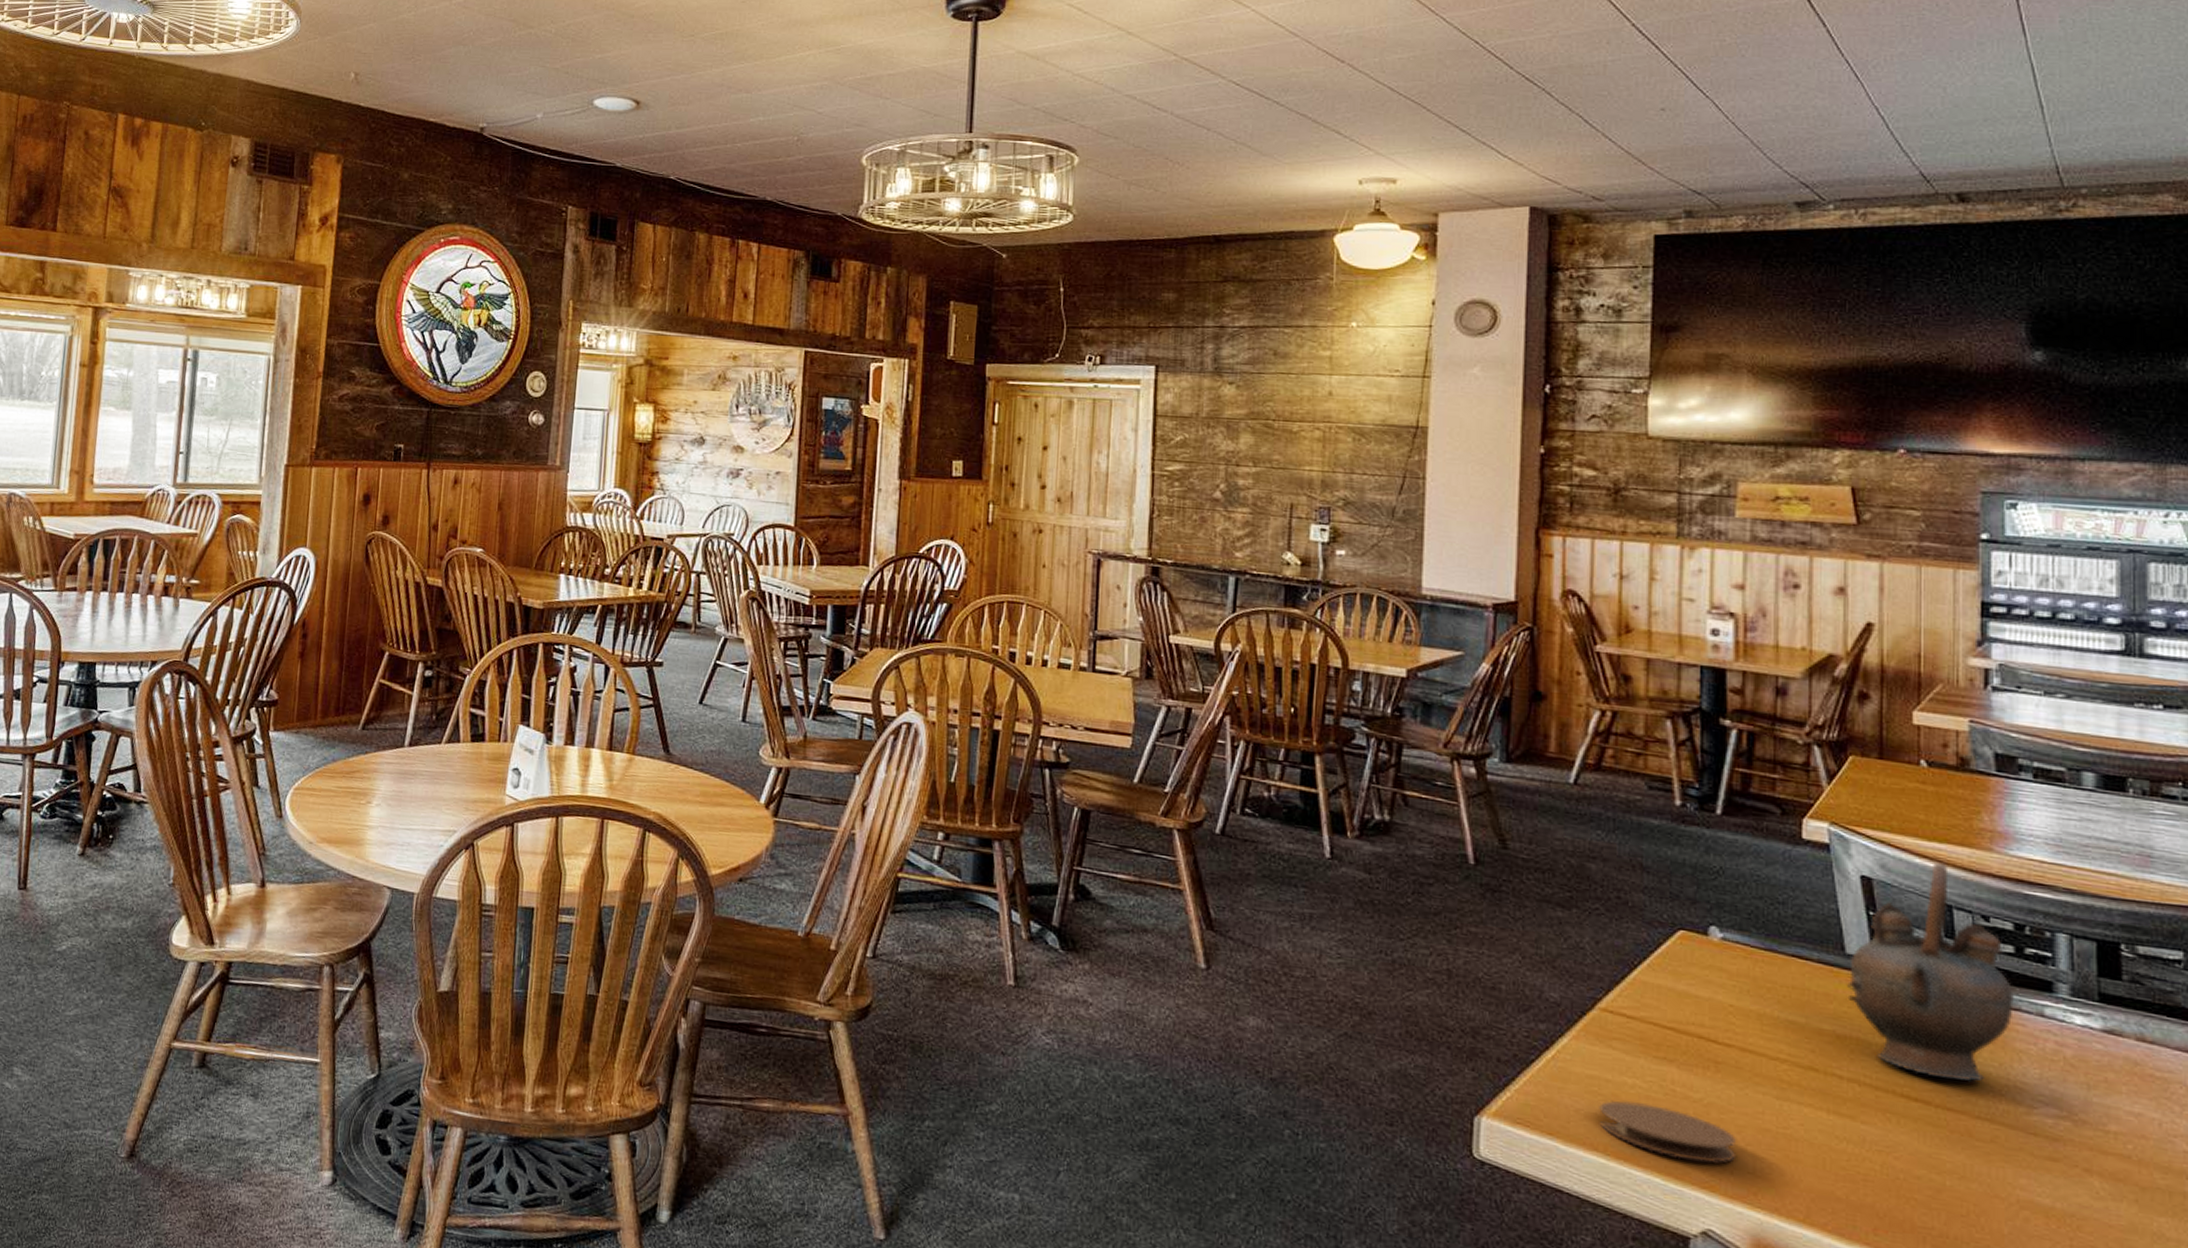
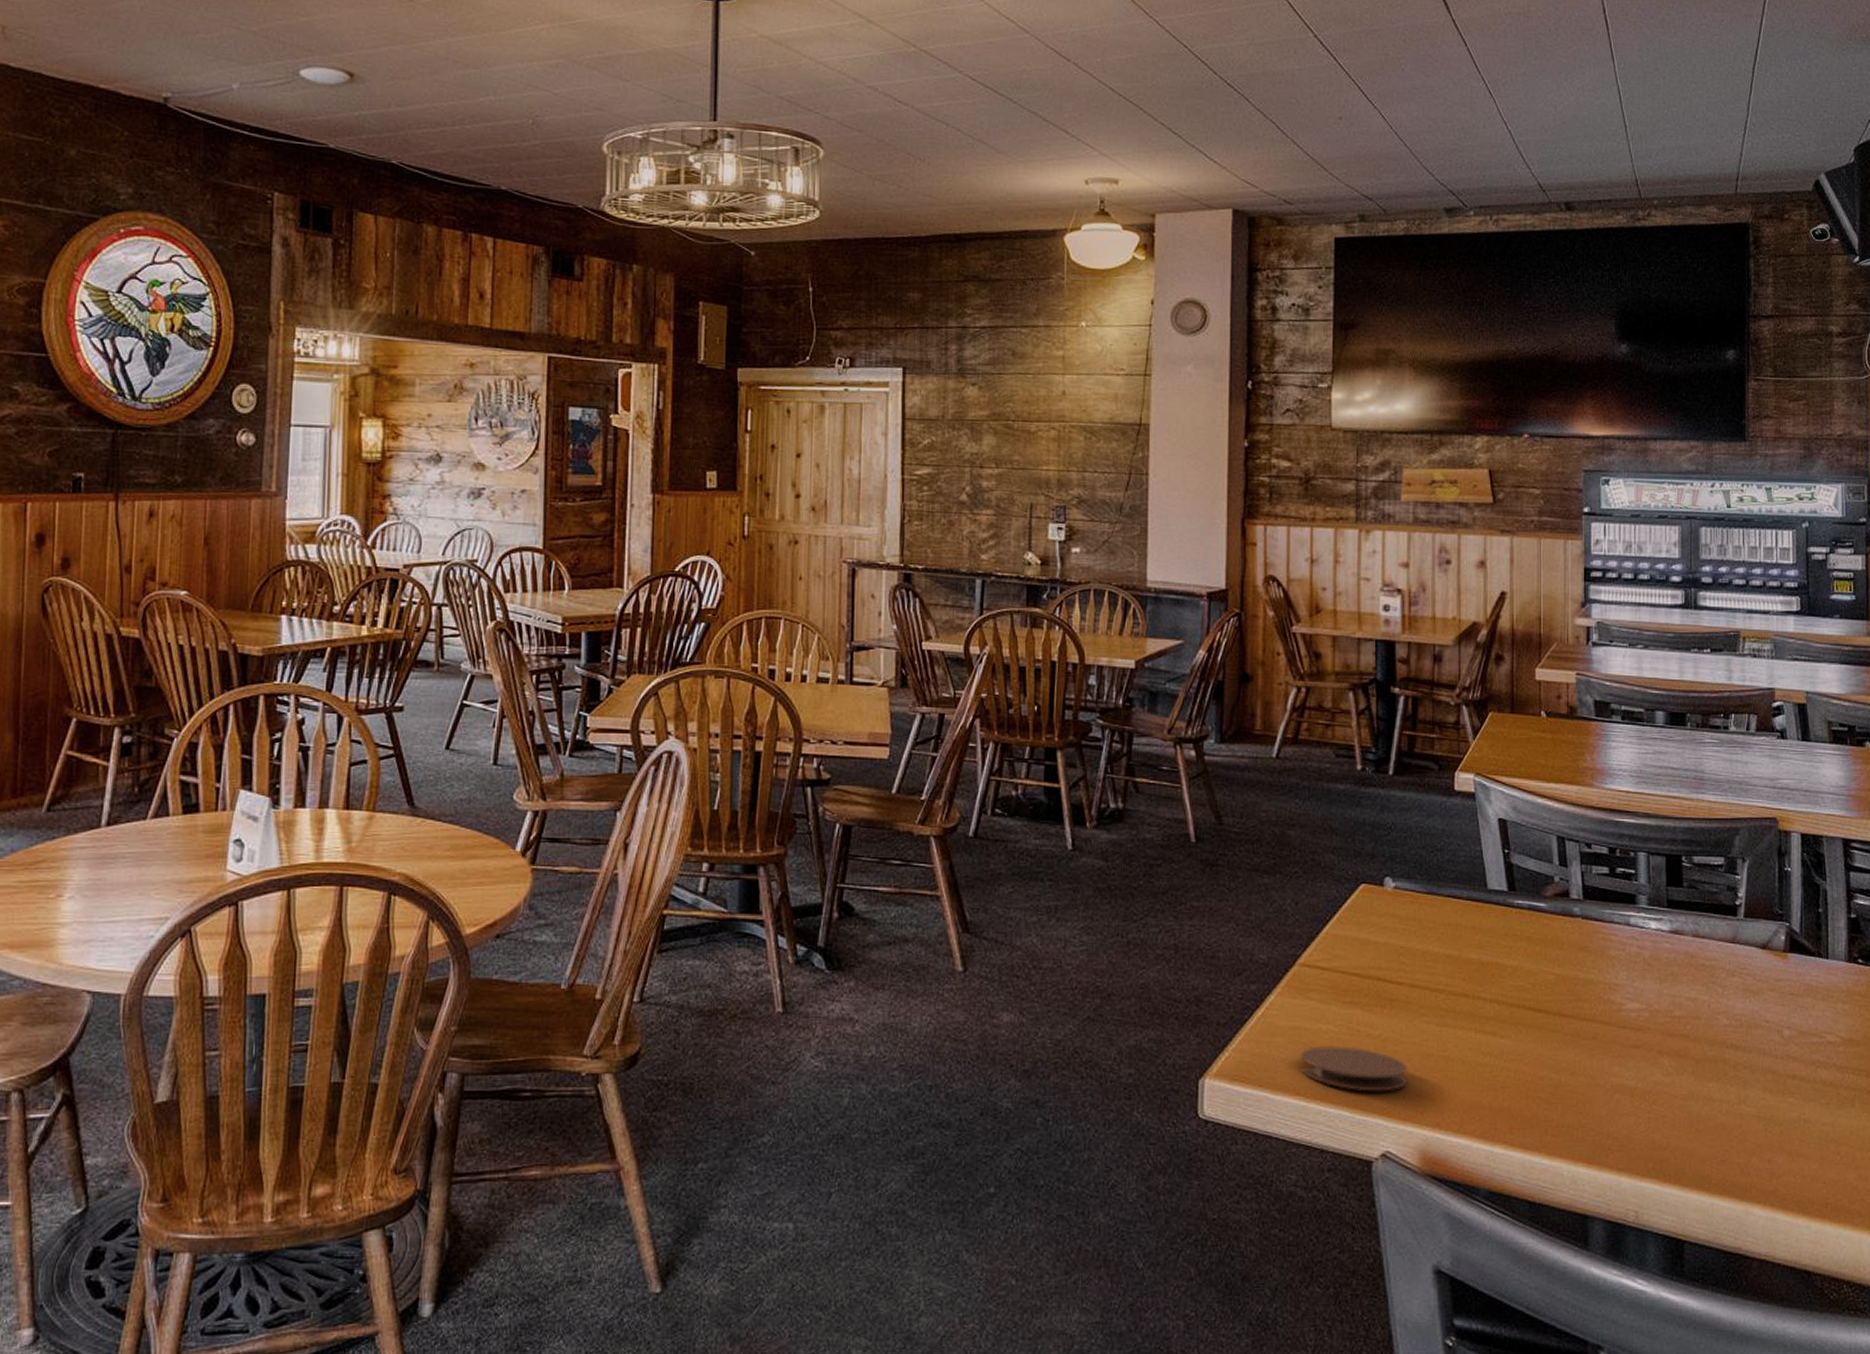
teapot: present [1847,862,2015,1082] -> none [1489,800,1610,990]

